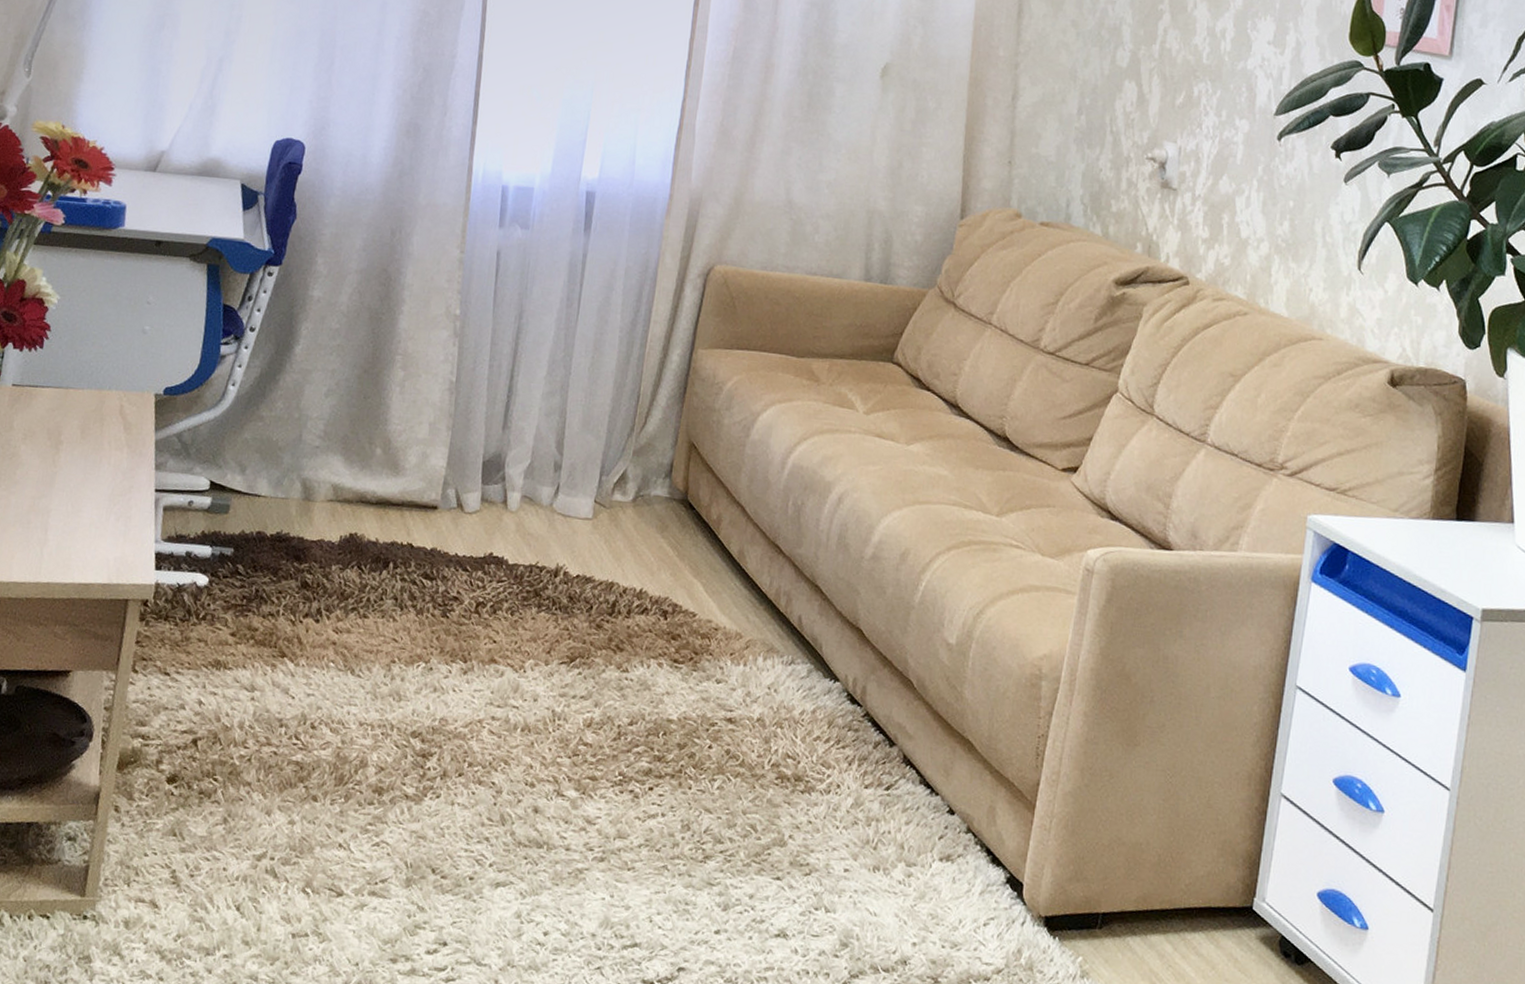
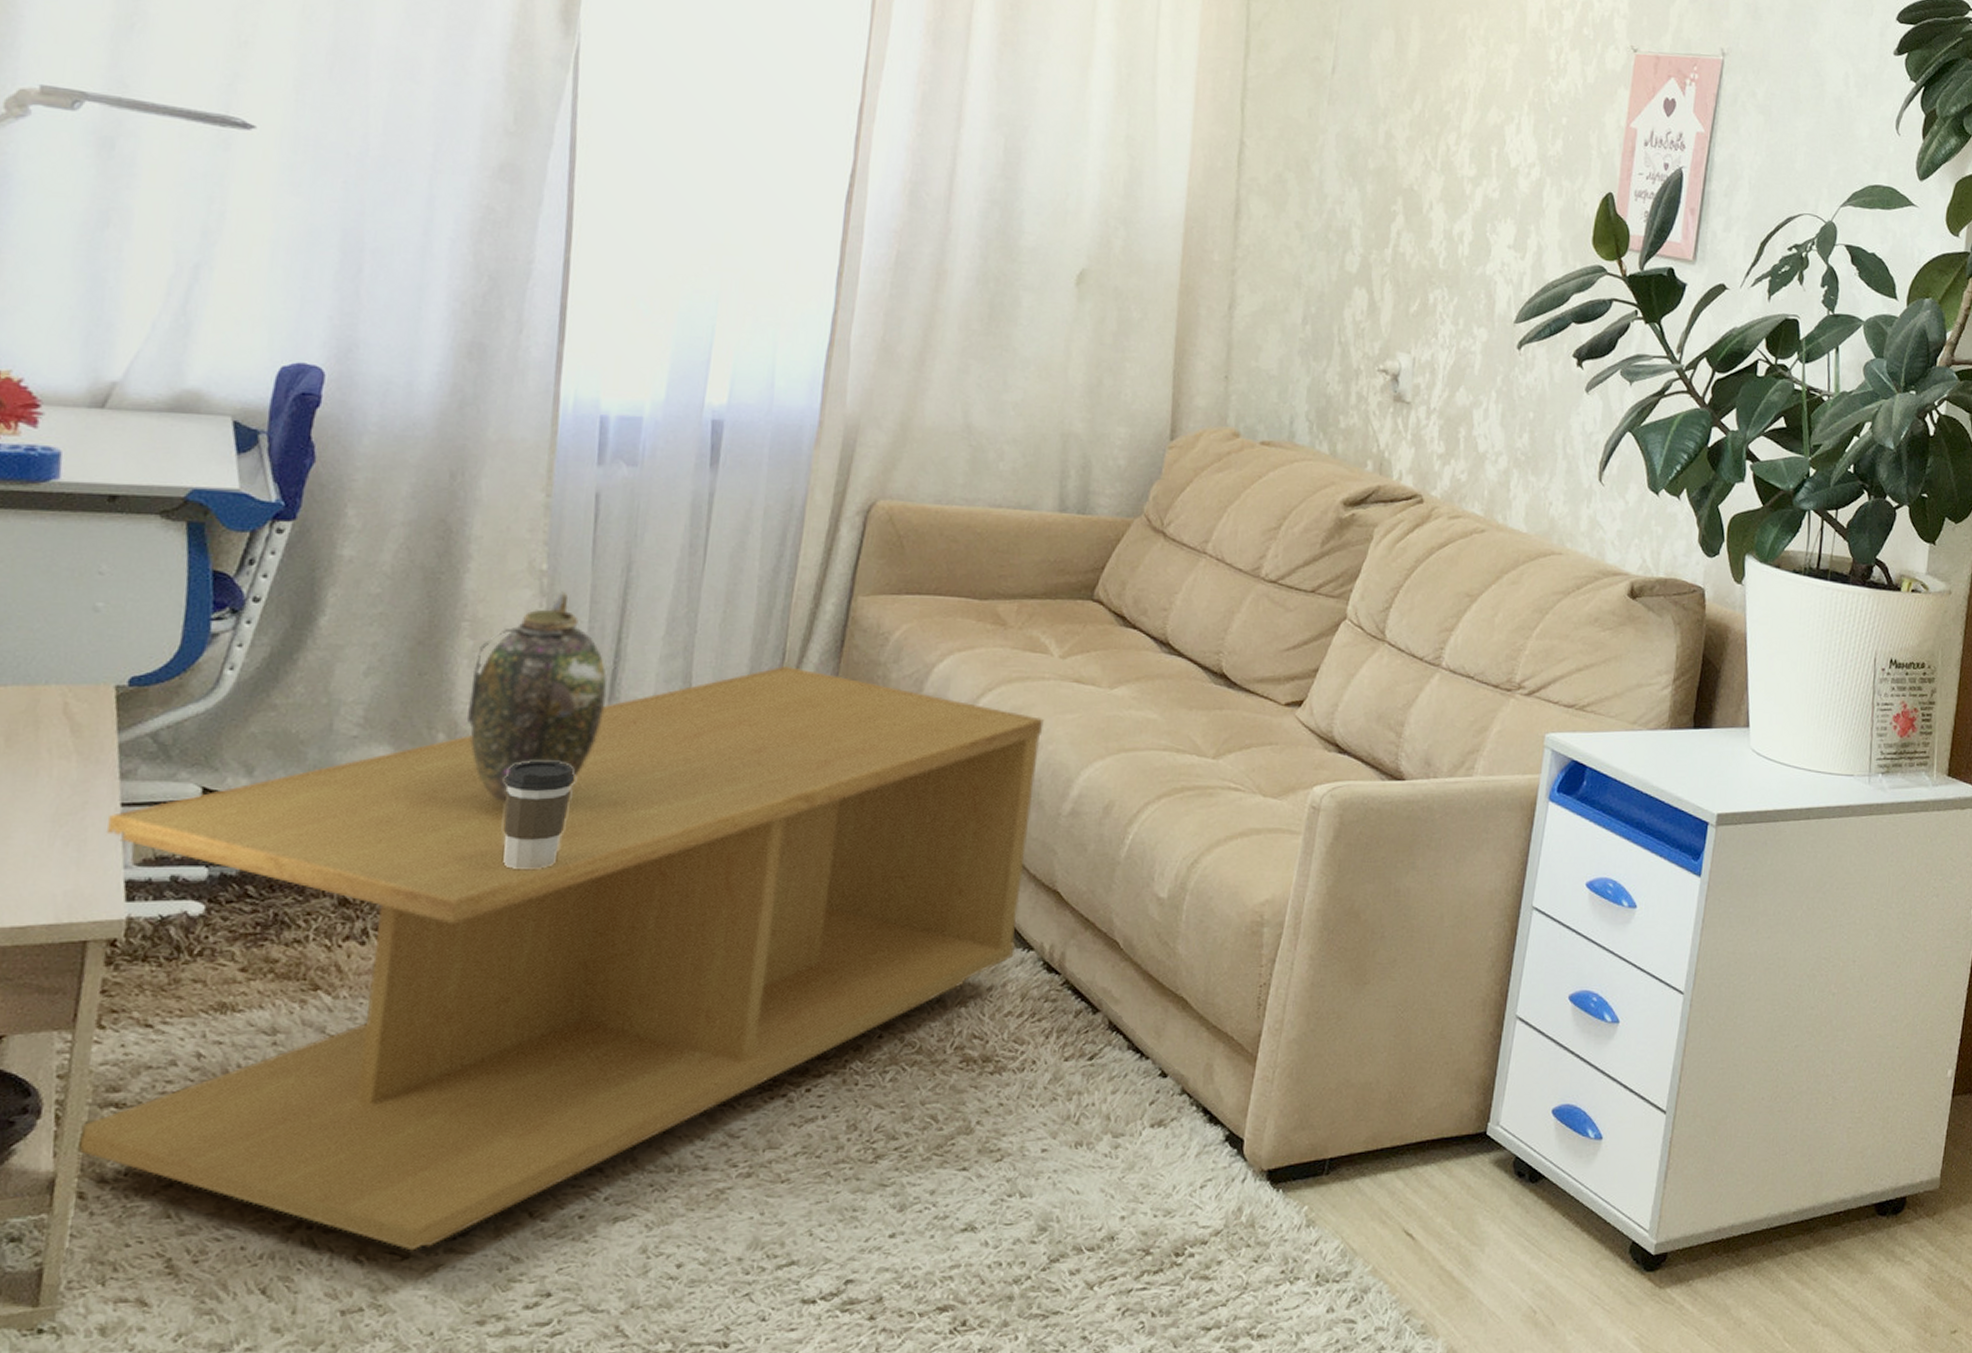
coffee table: none [116,407,850,890] -> present [78,665,1044,1251]
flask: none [397,333,503,509] -> present [466,591,608,801]
coffee cup: none [421,476,476,571] -> present [503,760,575,871]

